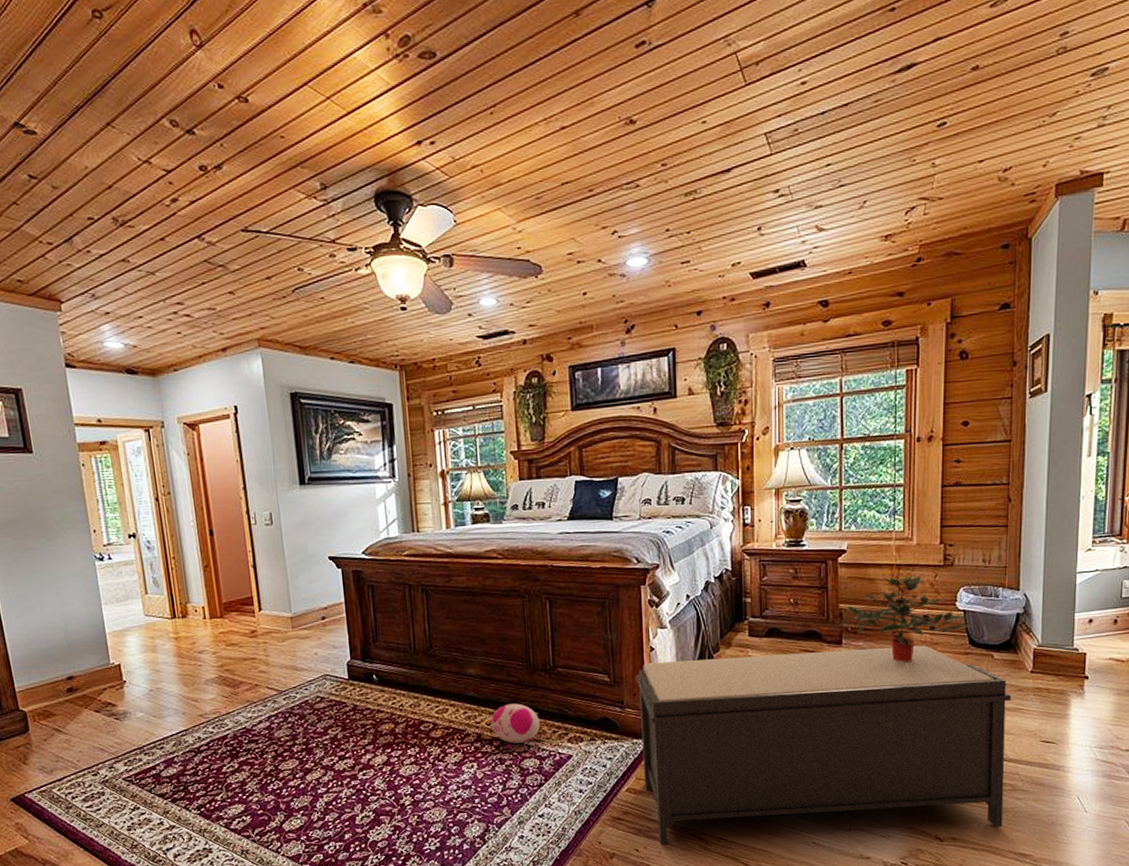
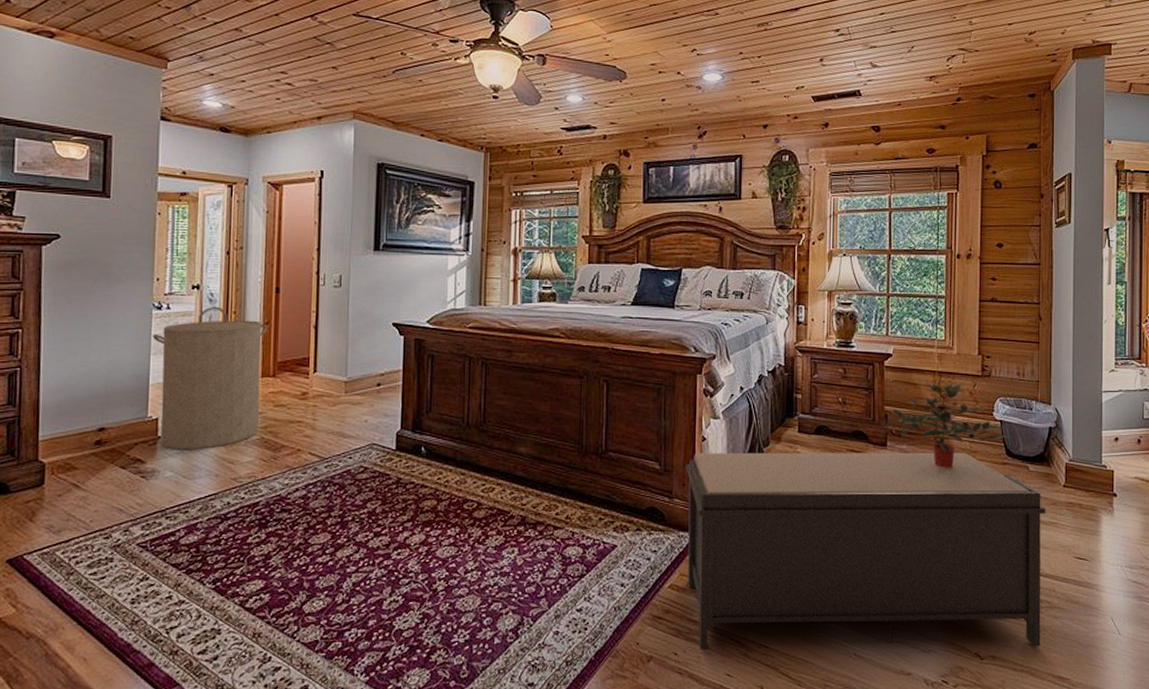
laundry hamper: none [100,553,216,693] -> present [153,306,268,450]
plush toy: present [491,703,540,749] -> none [537,486,587,534]

